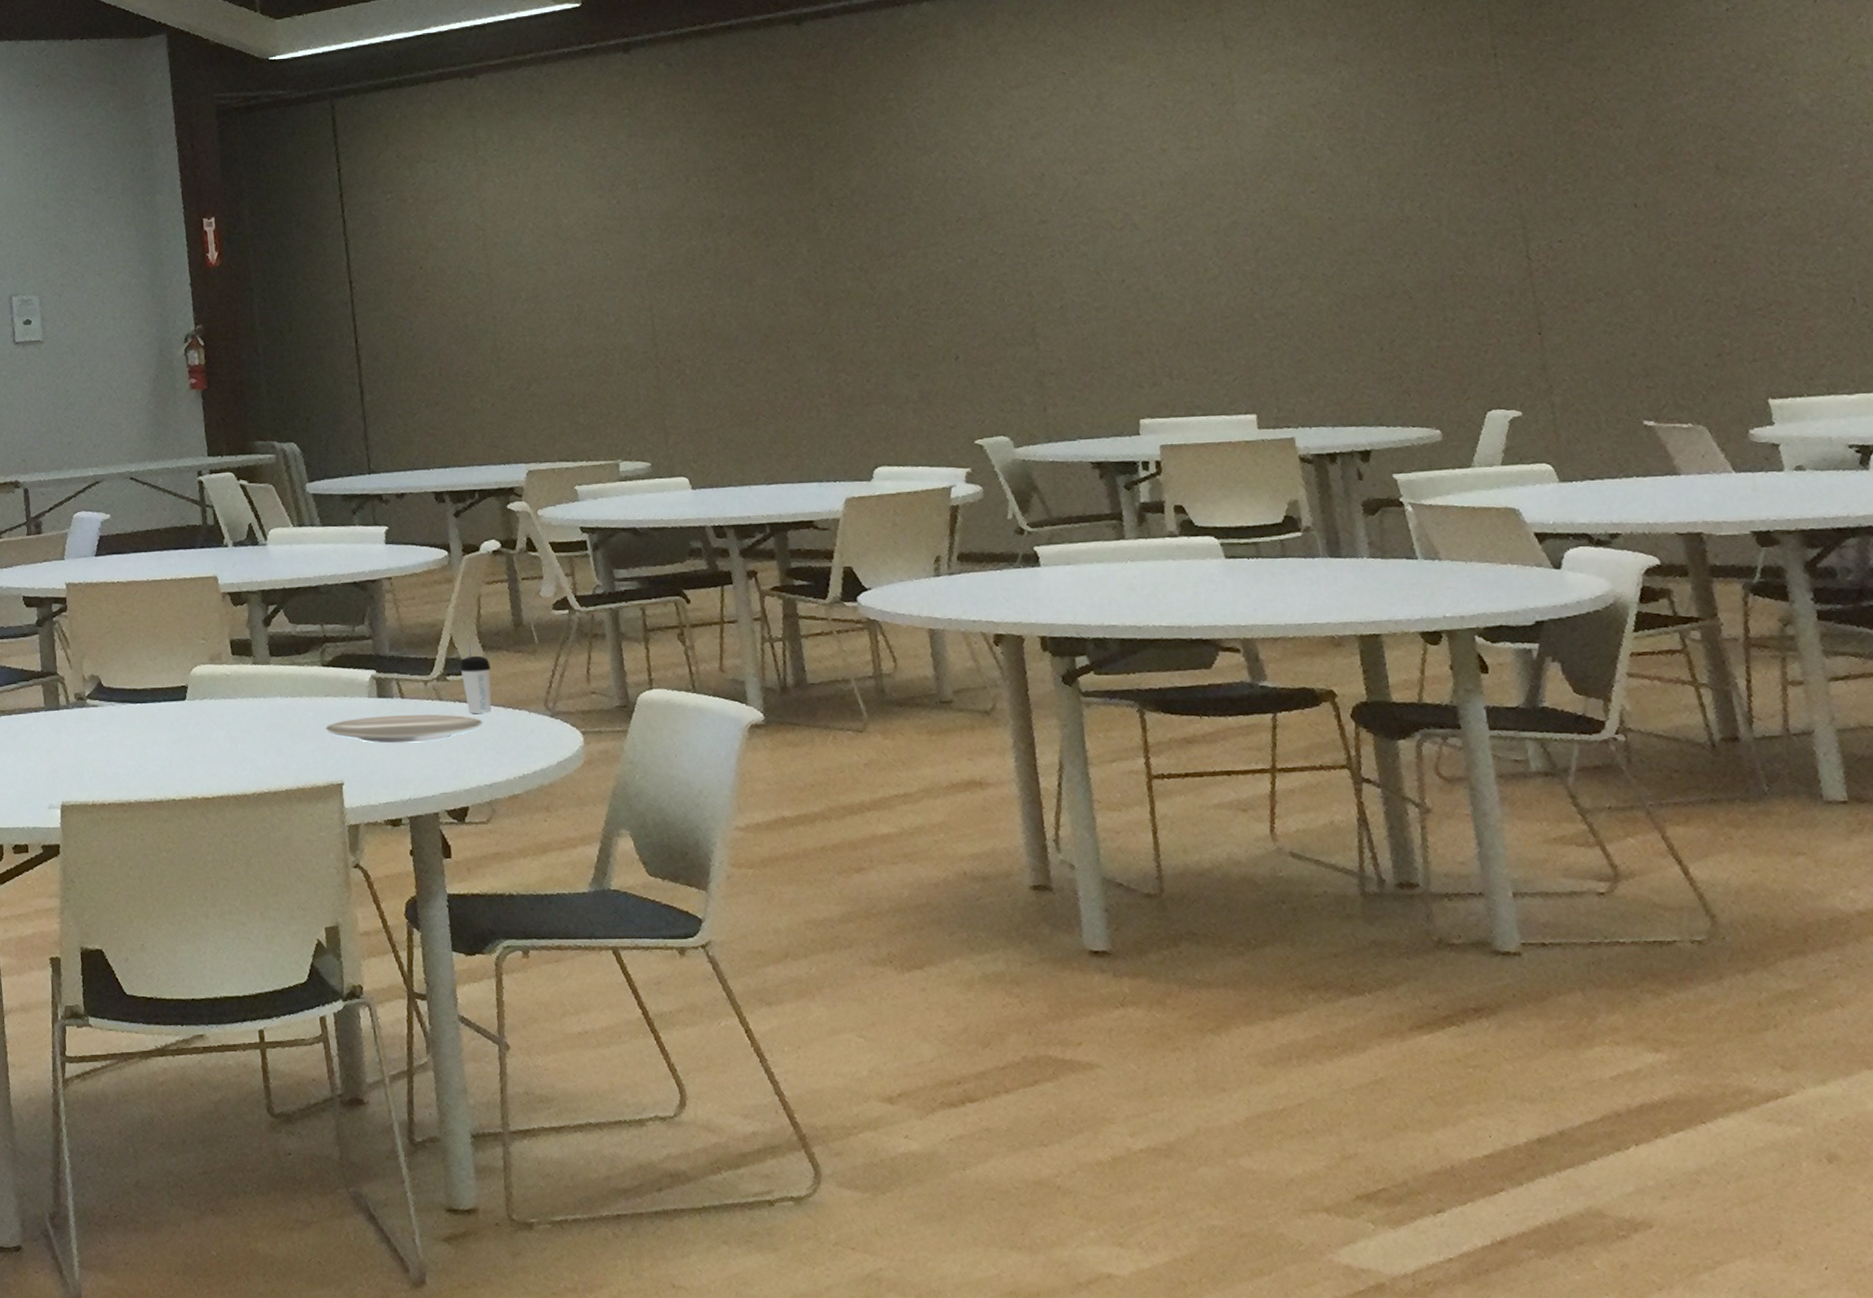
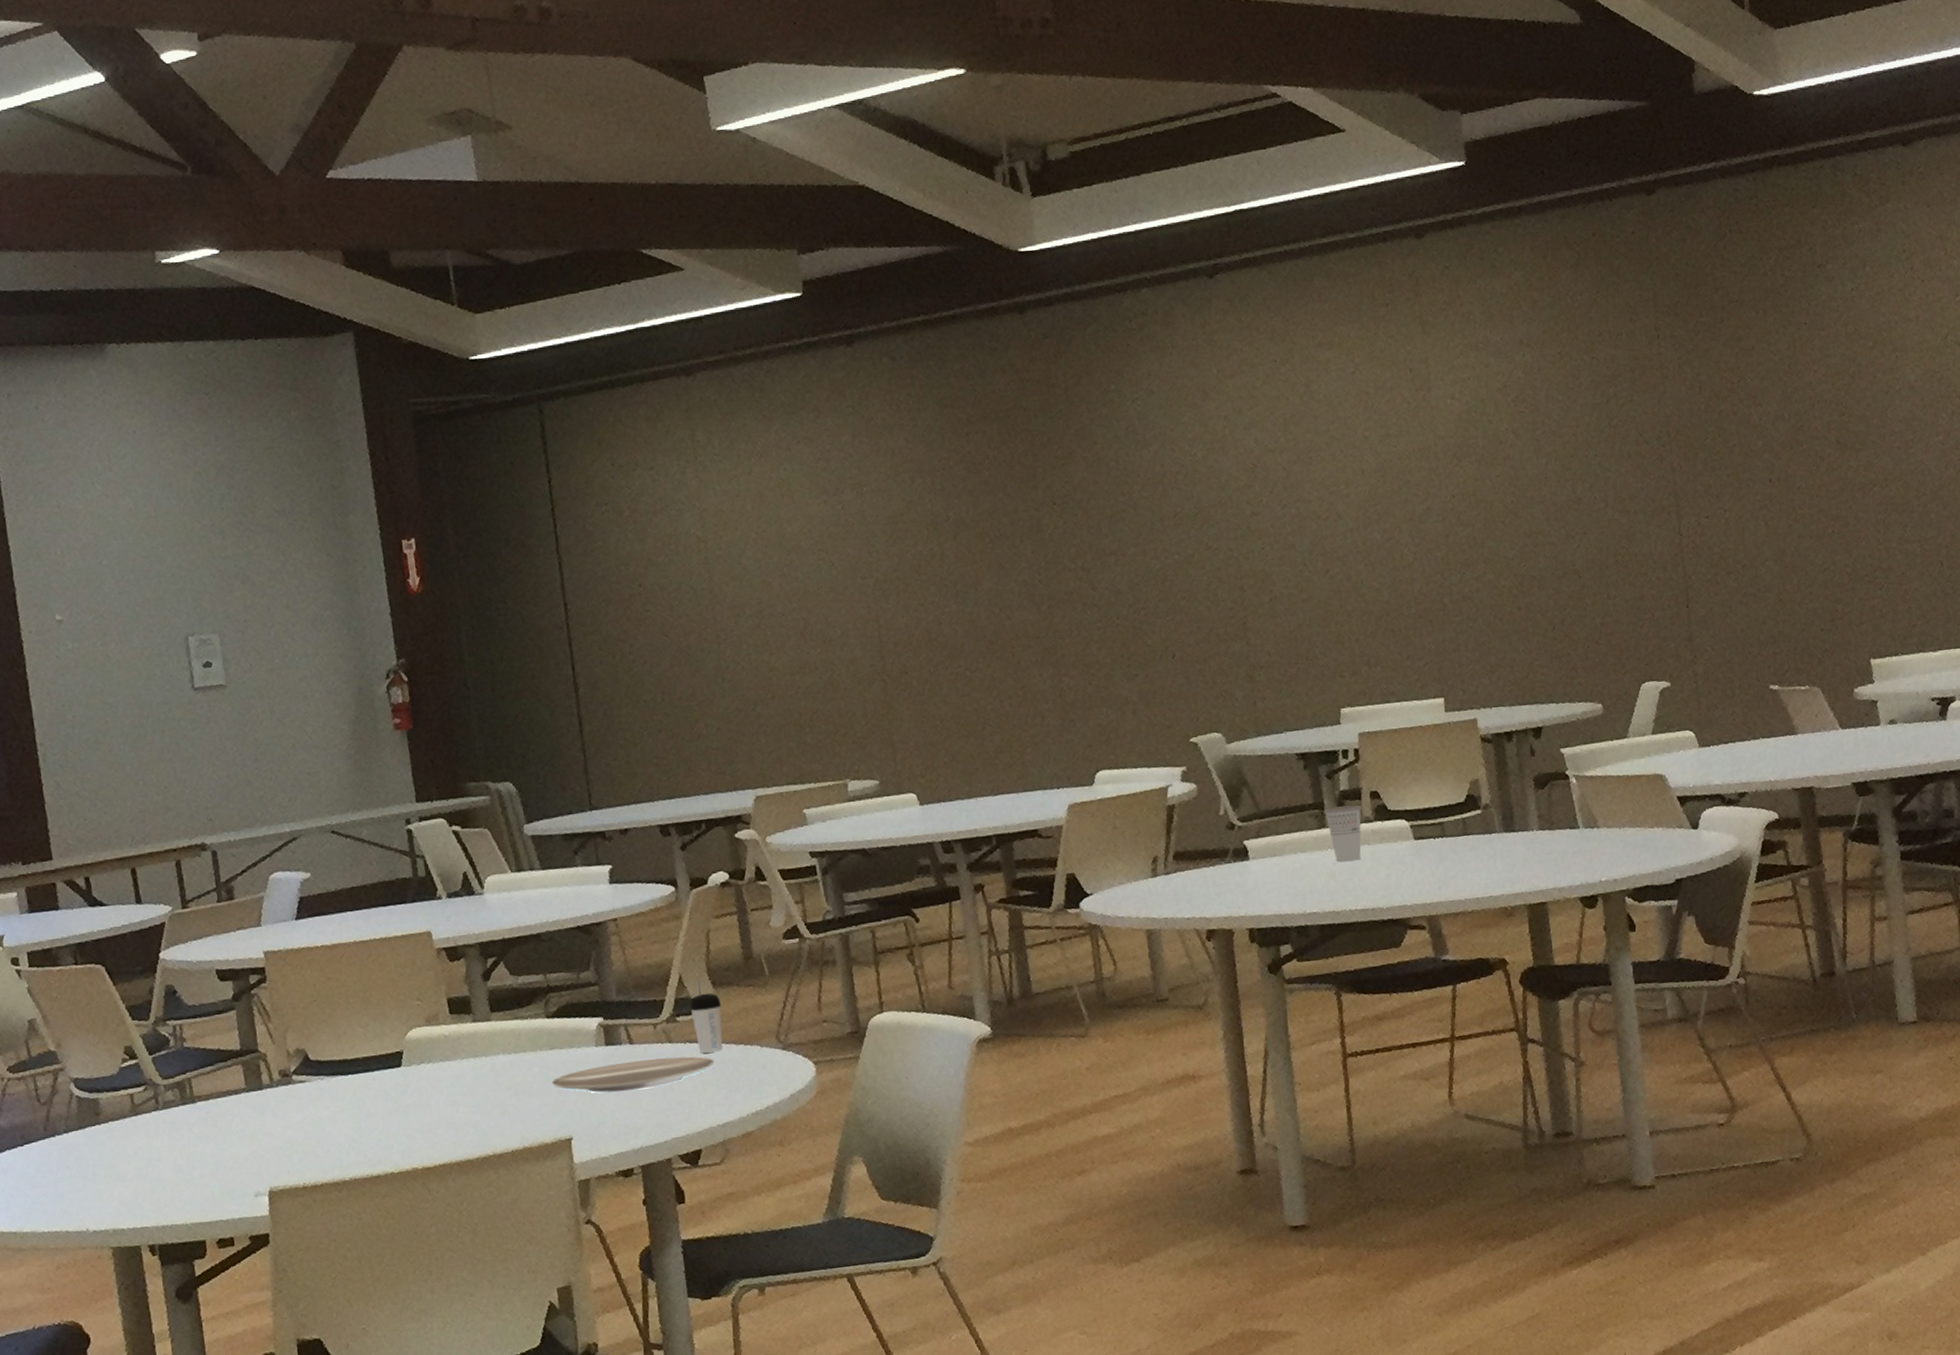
cup: none [1122,518,1166,576] -> present [1323,805,1363,863]

